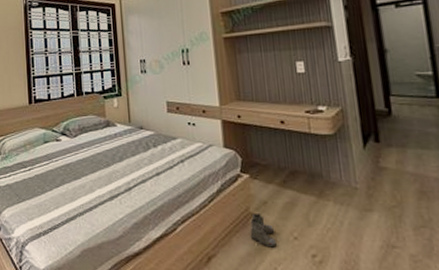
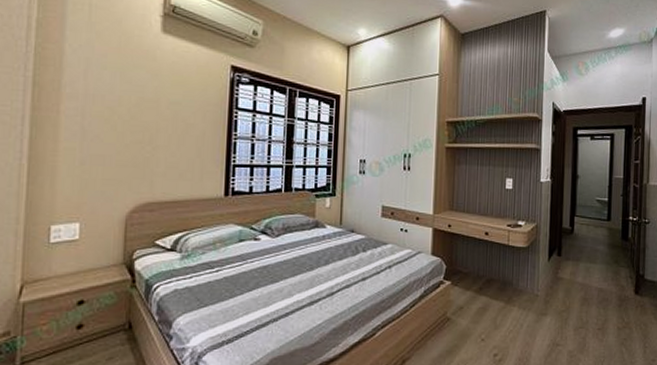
boots: present [250,212,277,248] -> none [444,317,466,349]

